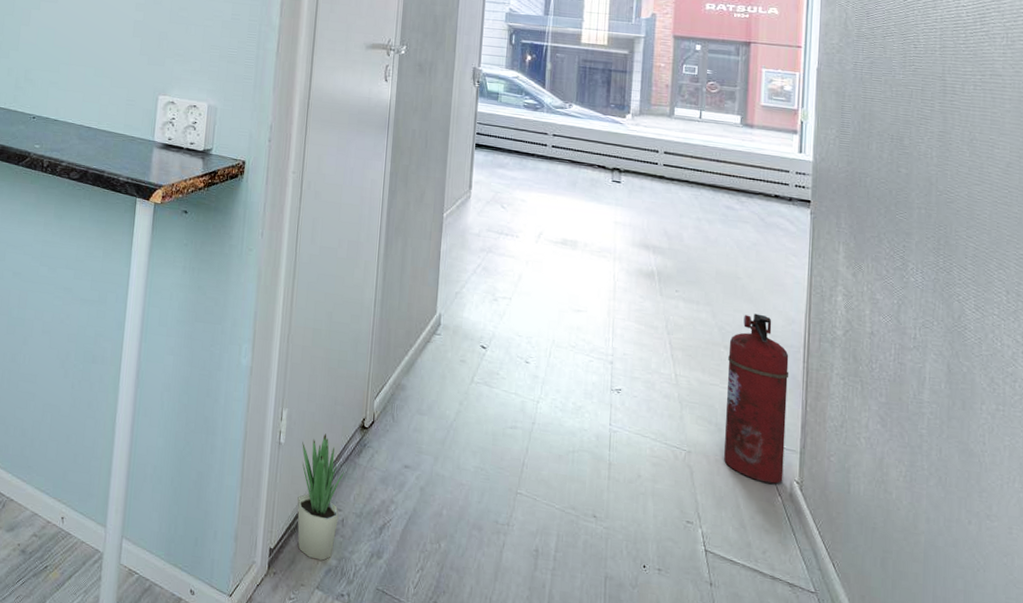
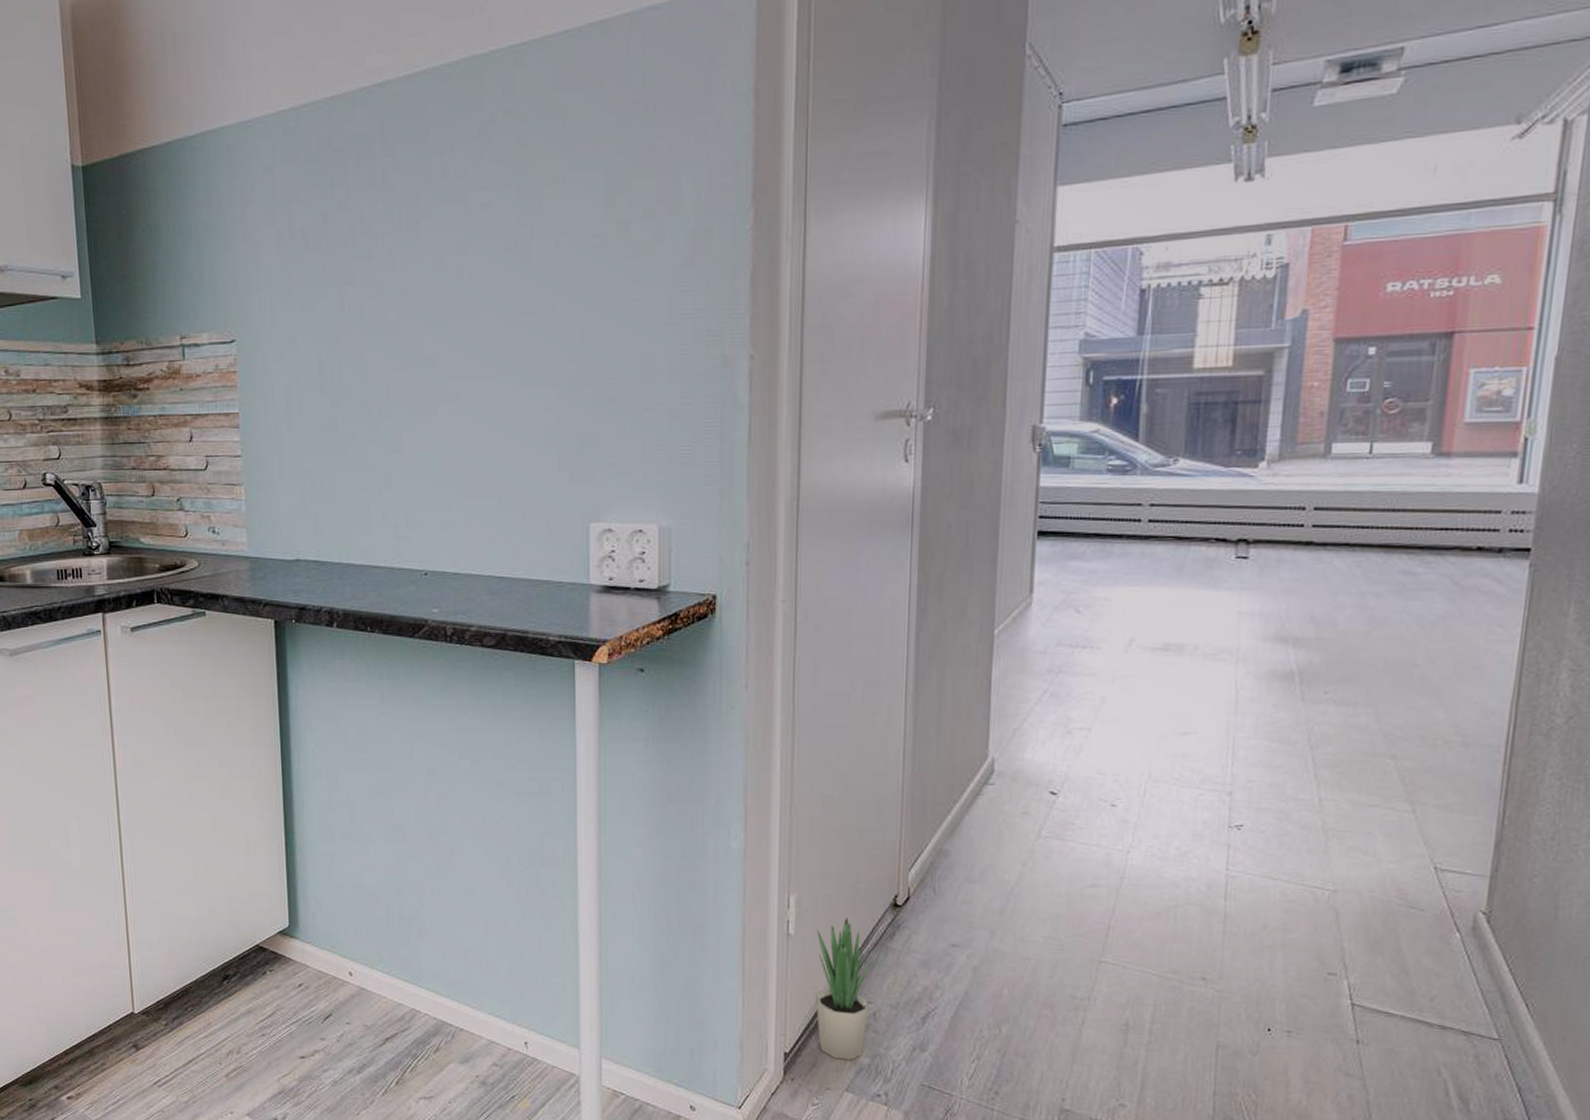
fire extinguisher: present [724,313,789,484] -> none [1383,709,1484,918]

